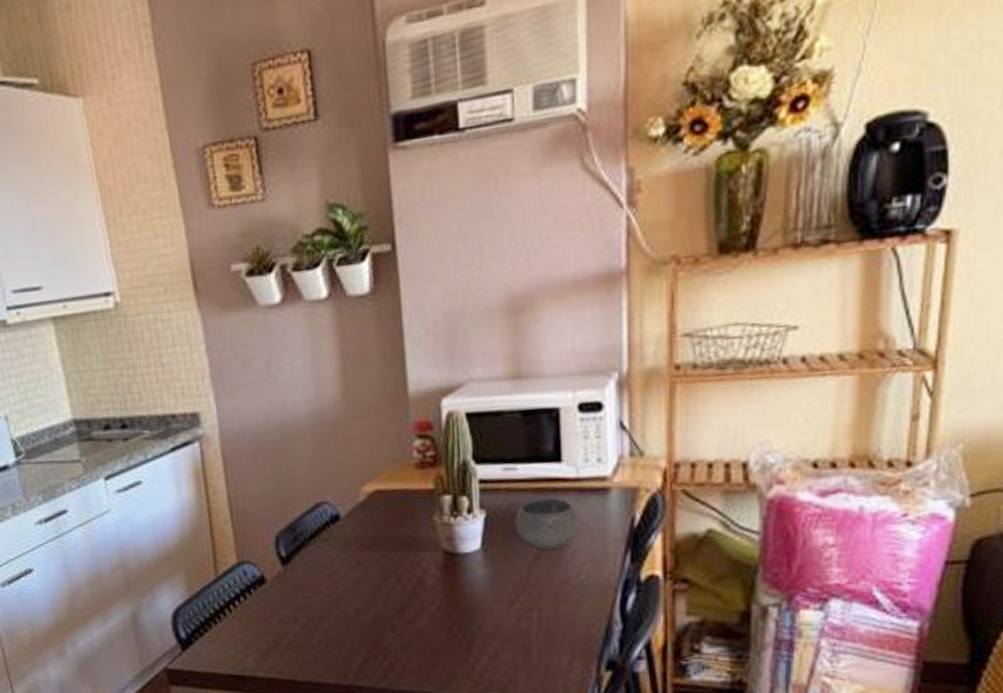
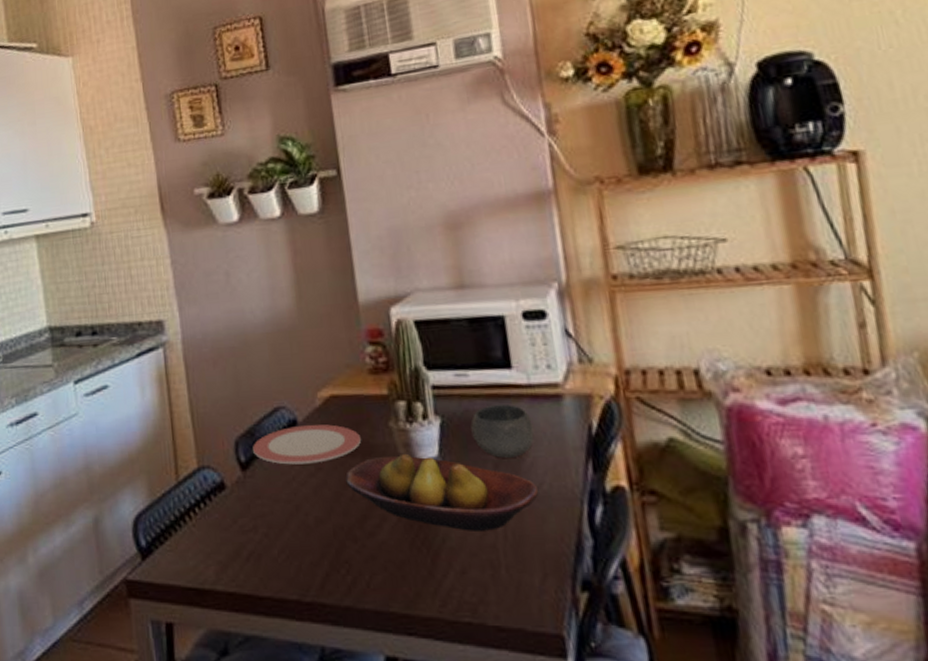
plate: none [294,519,405,559] -> present [253,424,362,465]
fruit bowl: none [387,546,576,619] -> present [345,453,539,531]

